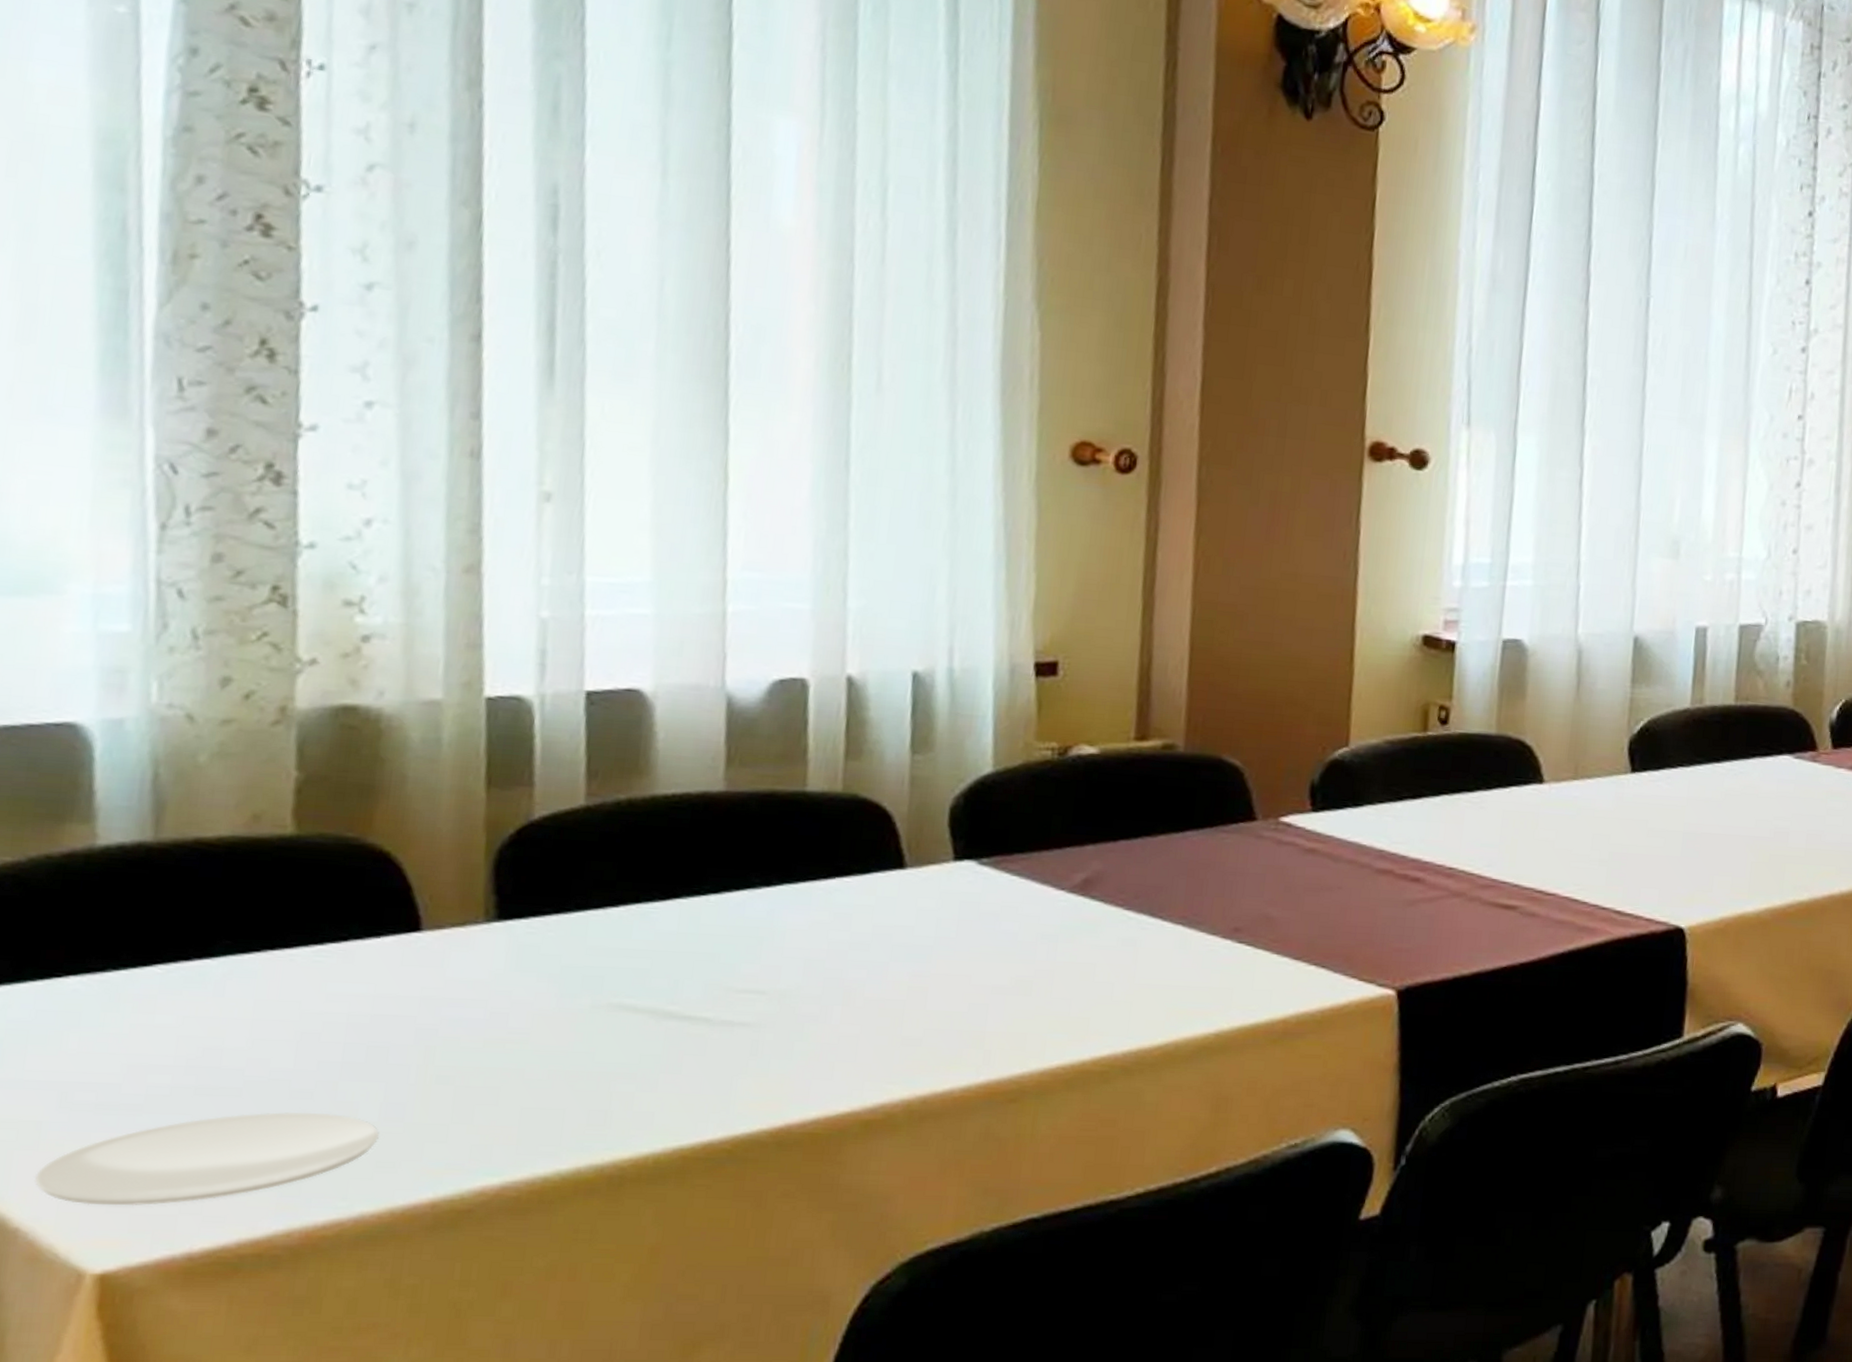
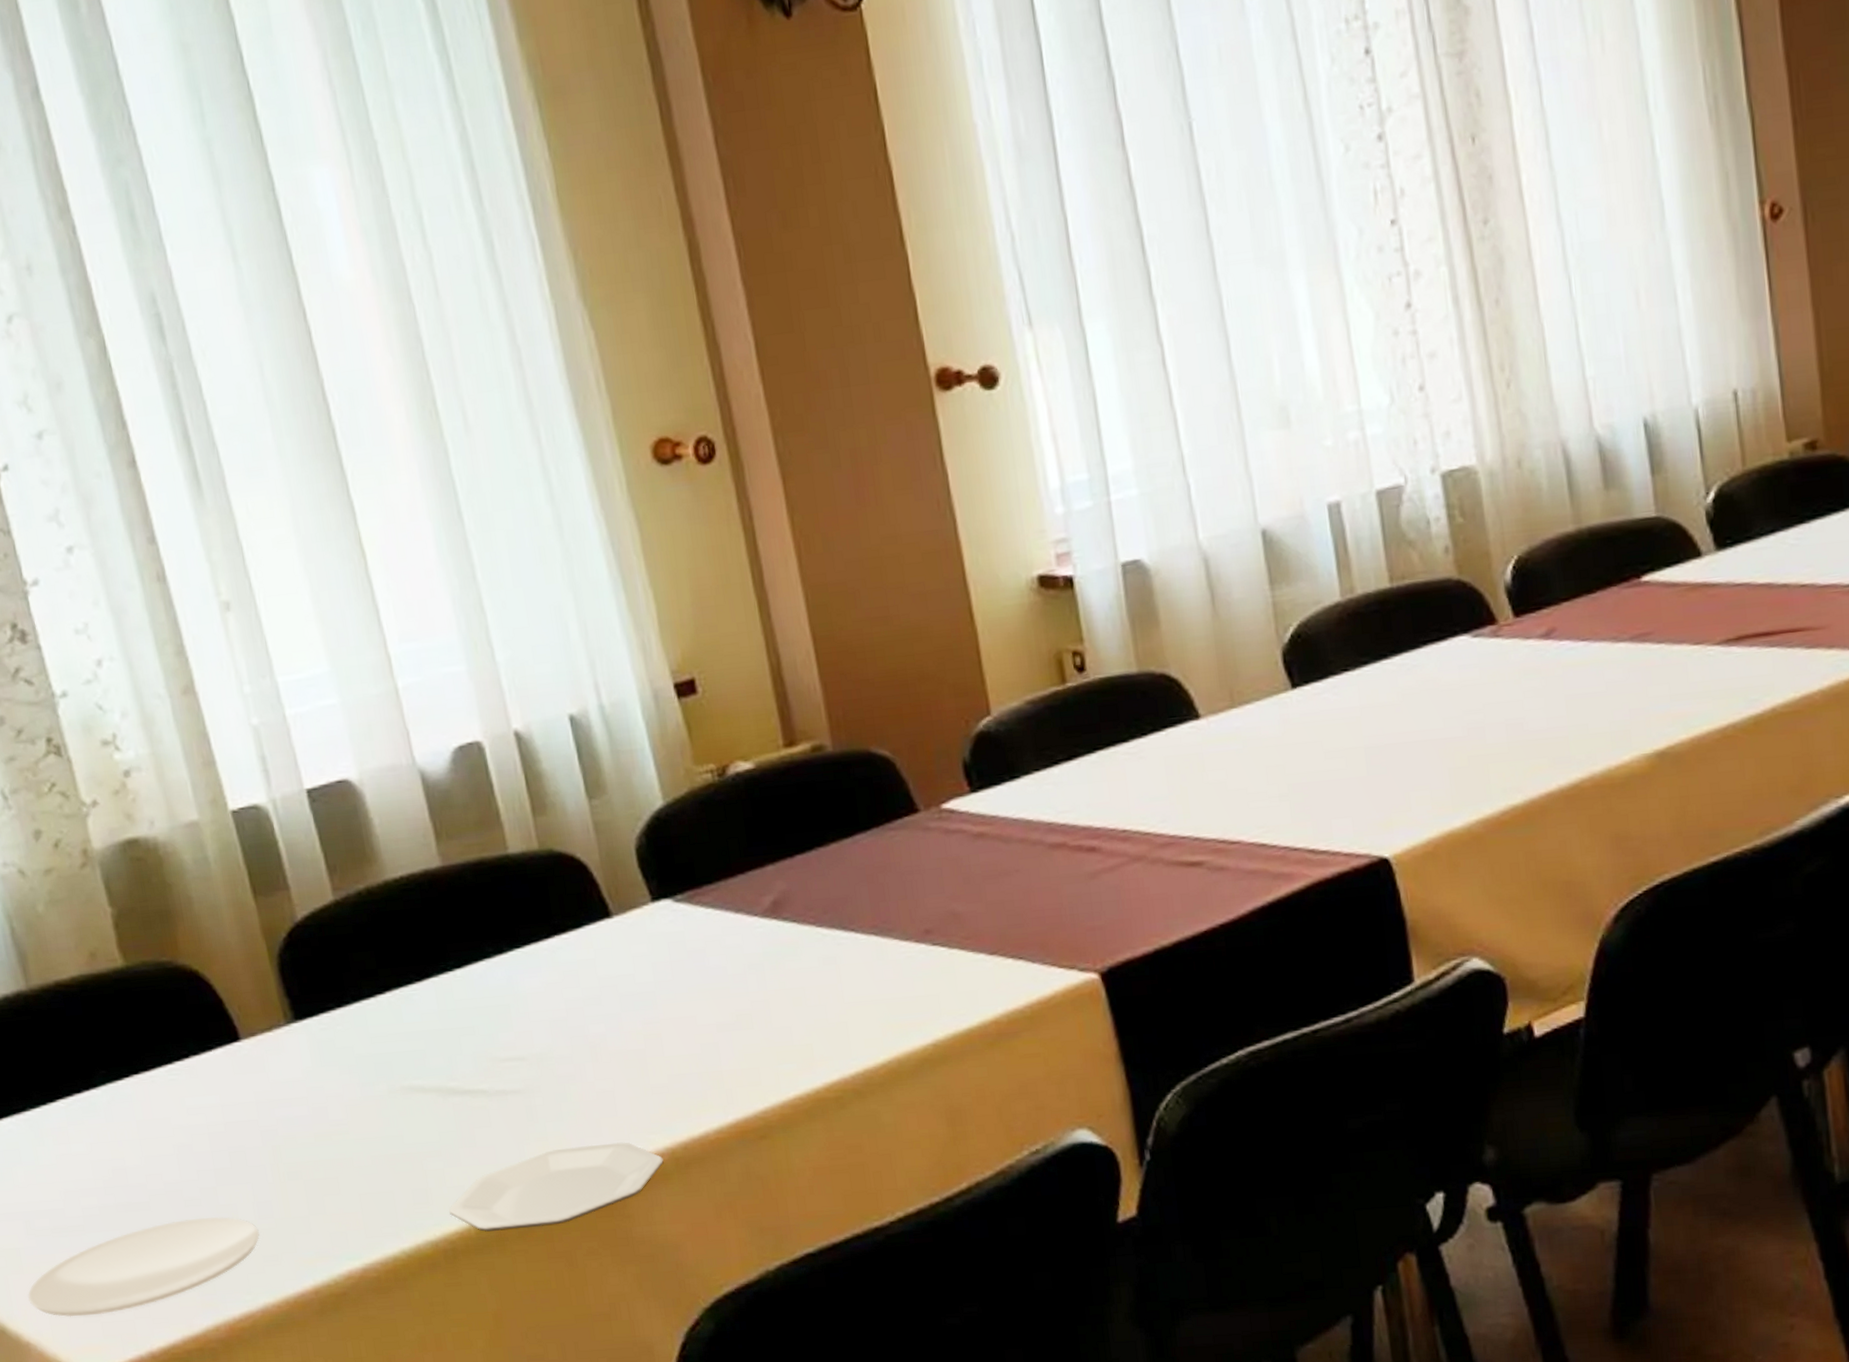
plate: none [628,1087,896,1164] -> present [449,1142,664,1232]

